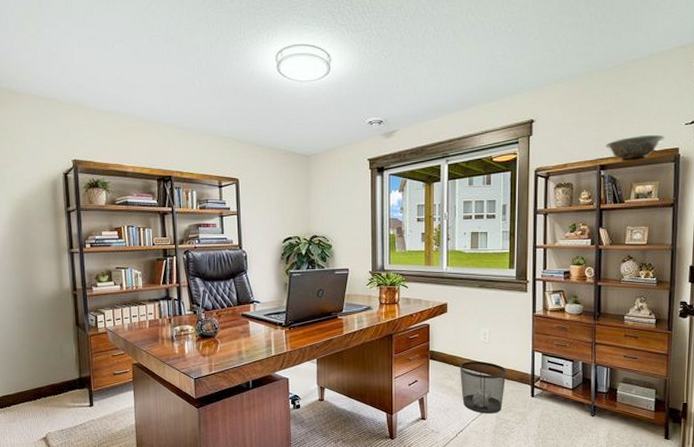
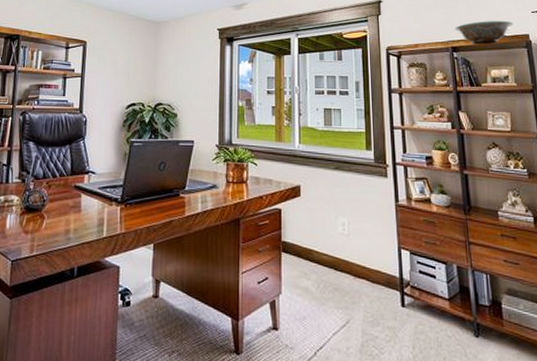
waste bin: present [460,361,507,414] -> none [317,257,371,327]

